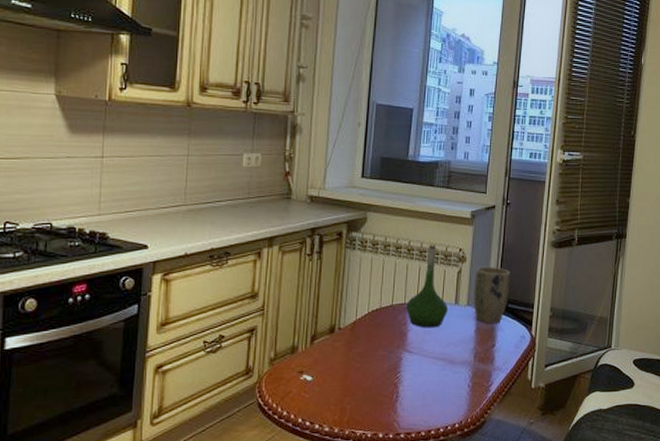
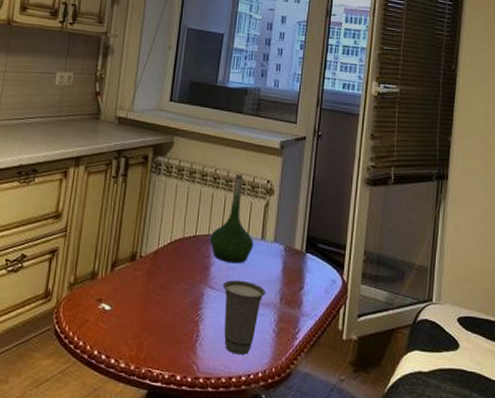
cup: none [420,343,460,410] -> present [222,280,265,355]
plant pot: present [474,266,510,324] -> none [281,200,321,264]

